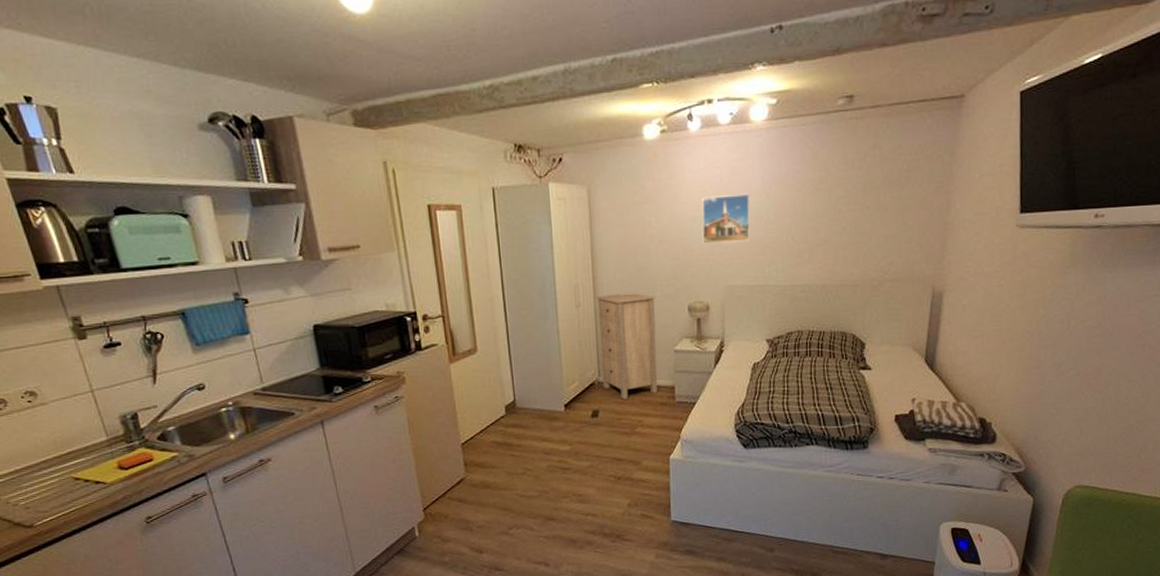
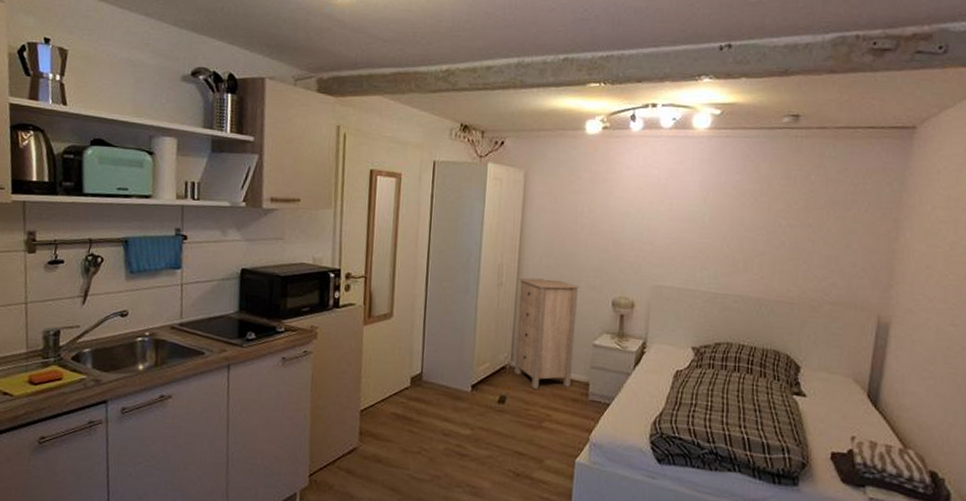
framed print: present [702,194,751,244] -> none [633,194,687,243]

